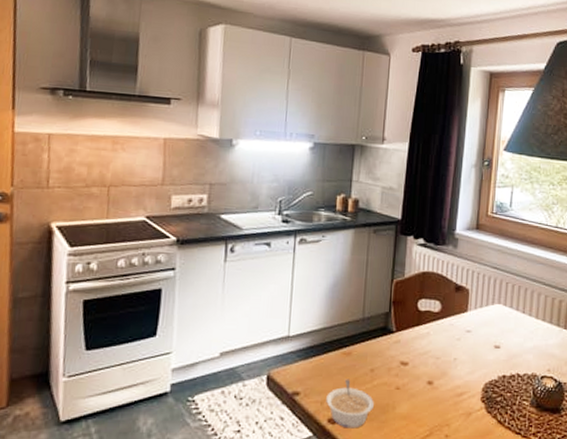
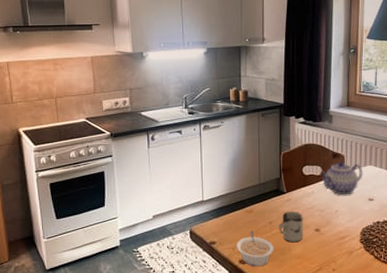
cup: none [382,356,414,398] -> present [279,211,303,243]
teapot: none [438,295,490,339] -> present [319,160,363,195]

